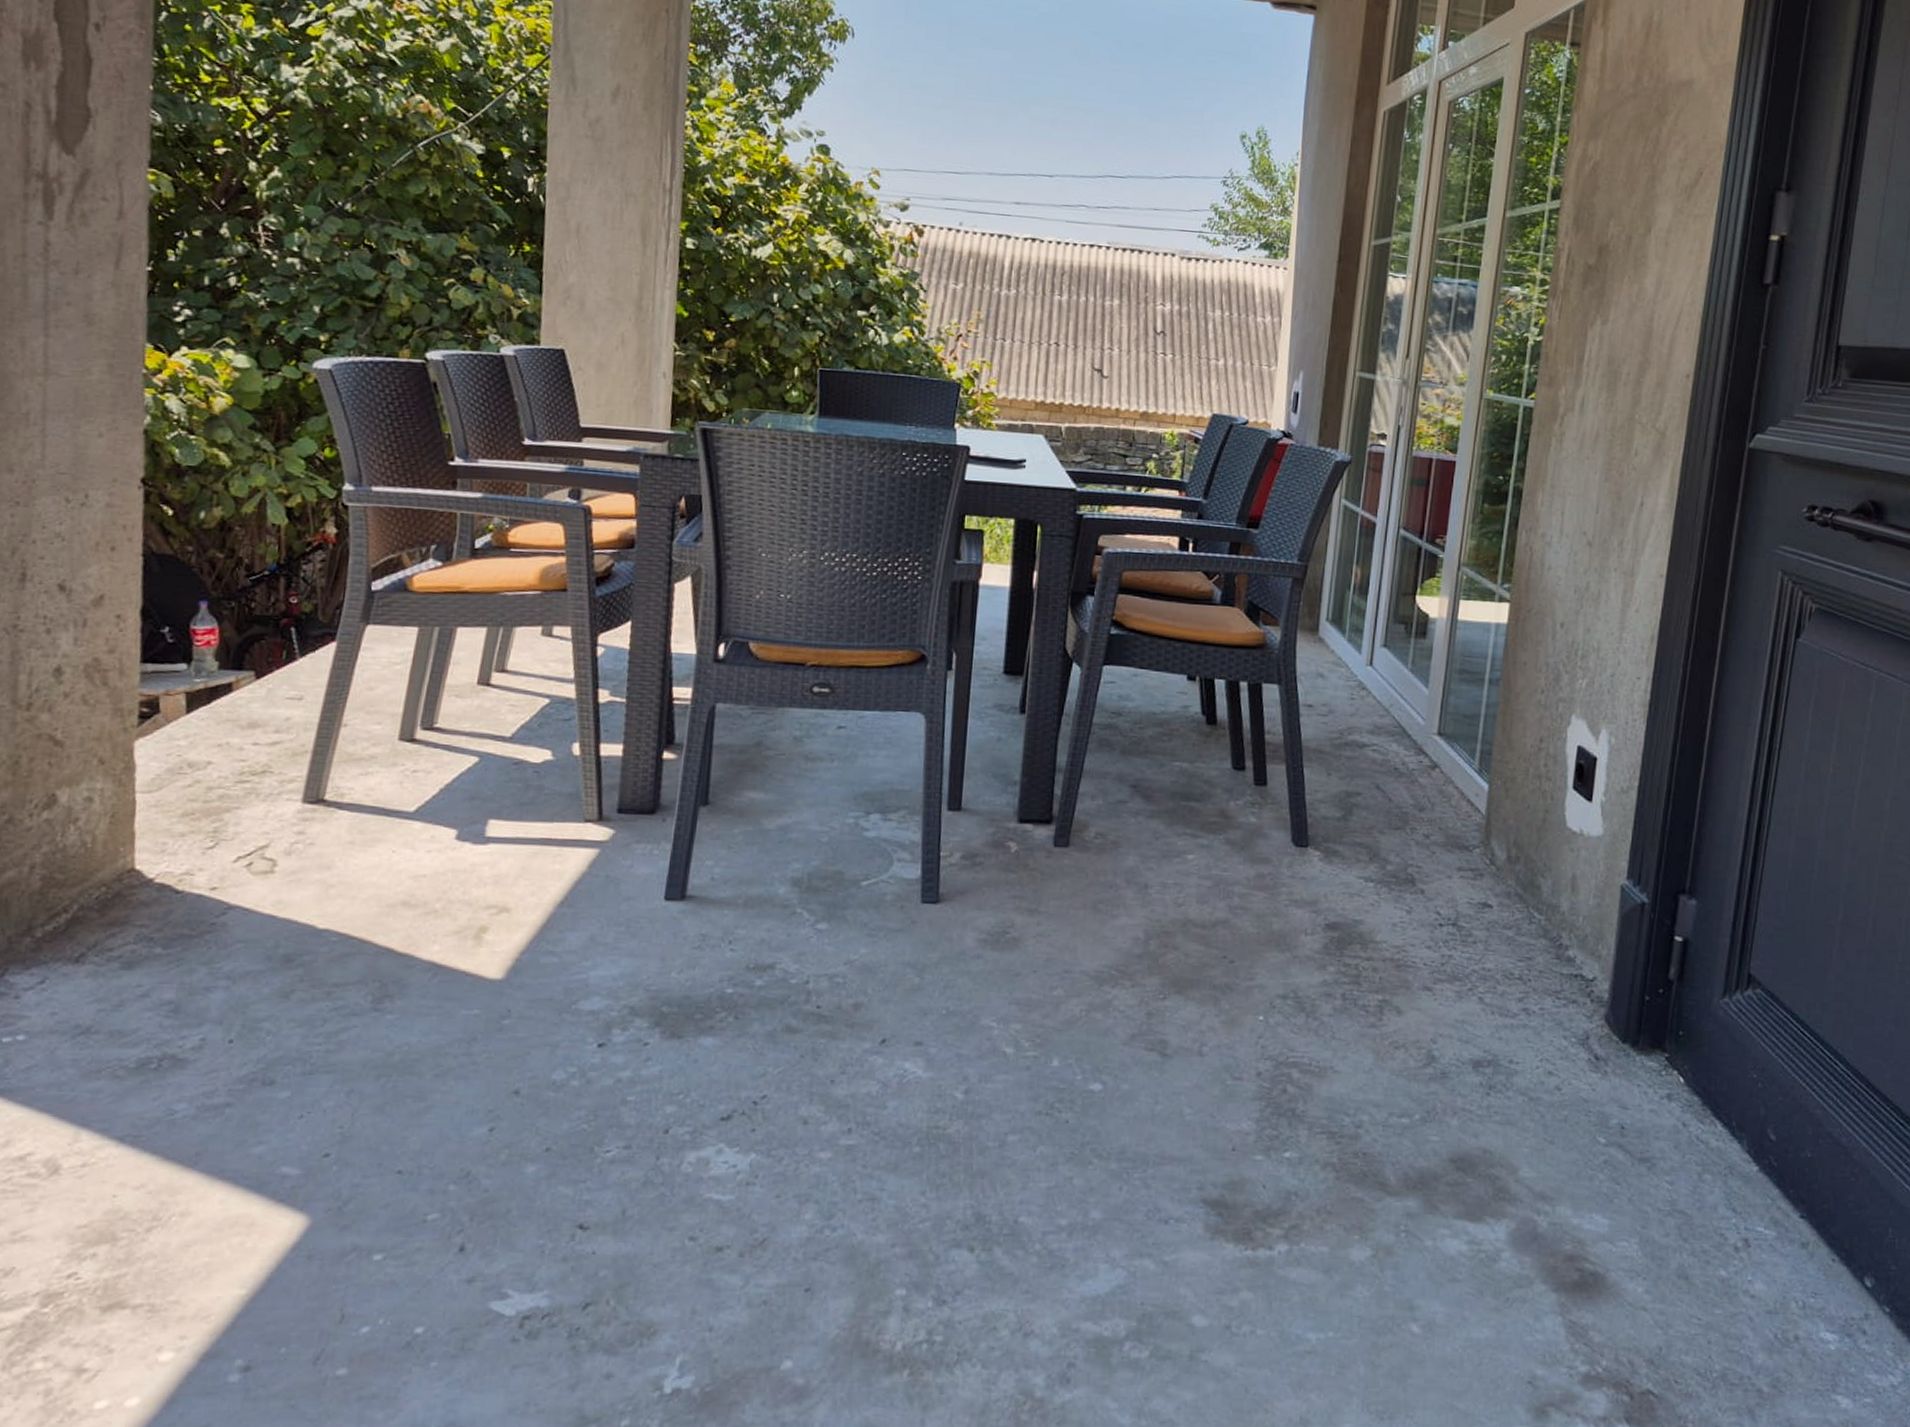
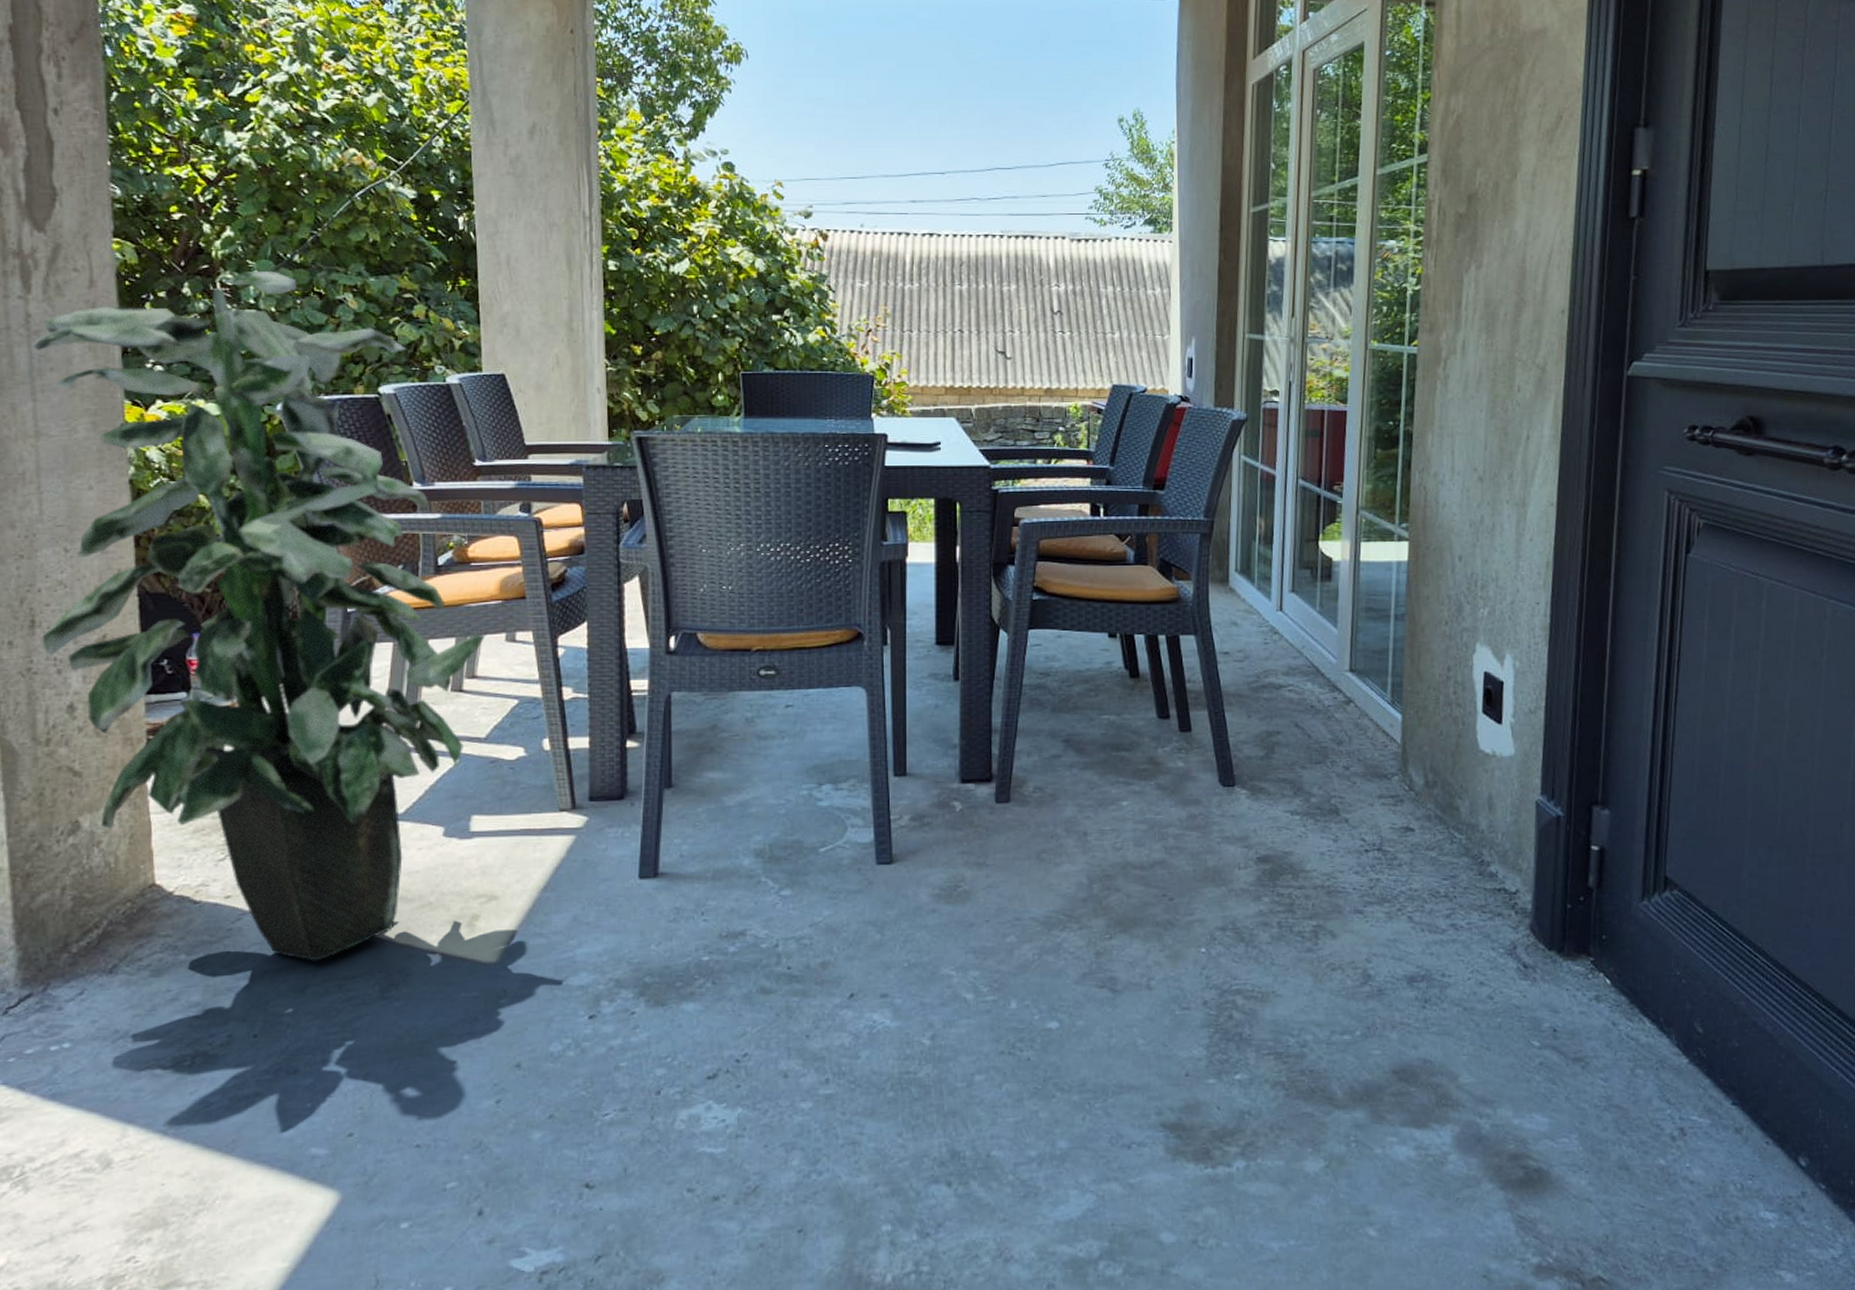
indoor plant: none [32,216,521,965] -> present [32,270,486,962]

